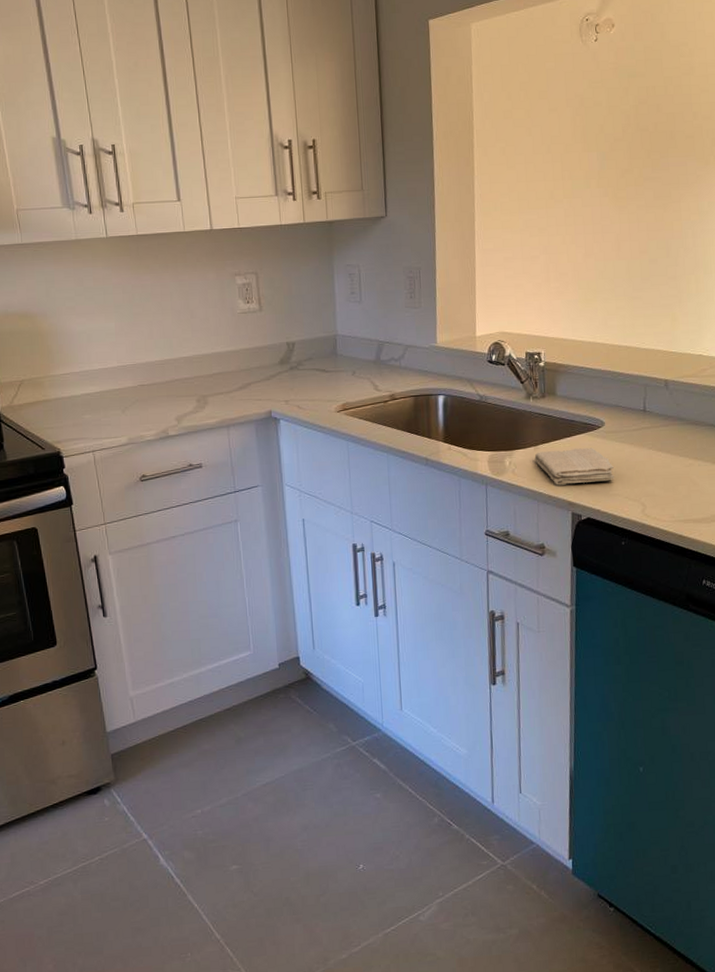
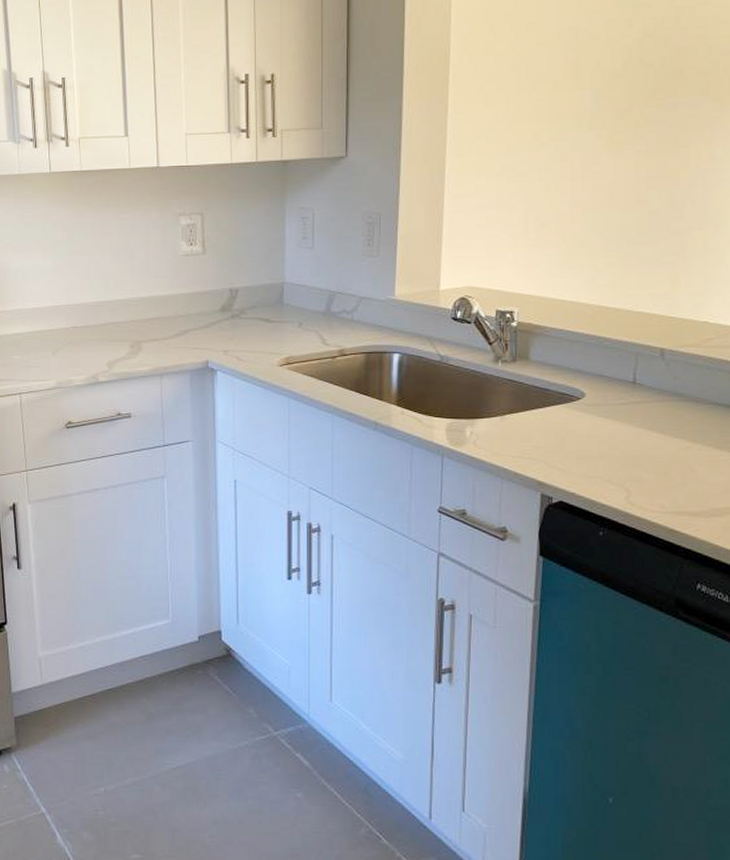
washcloth: present [534,448,614,485] -> none [500,421,594,462]

